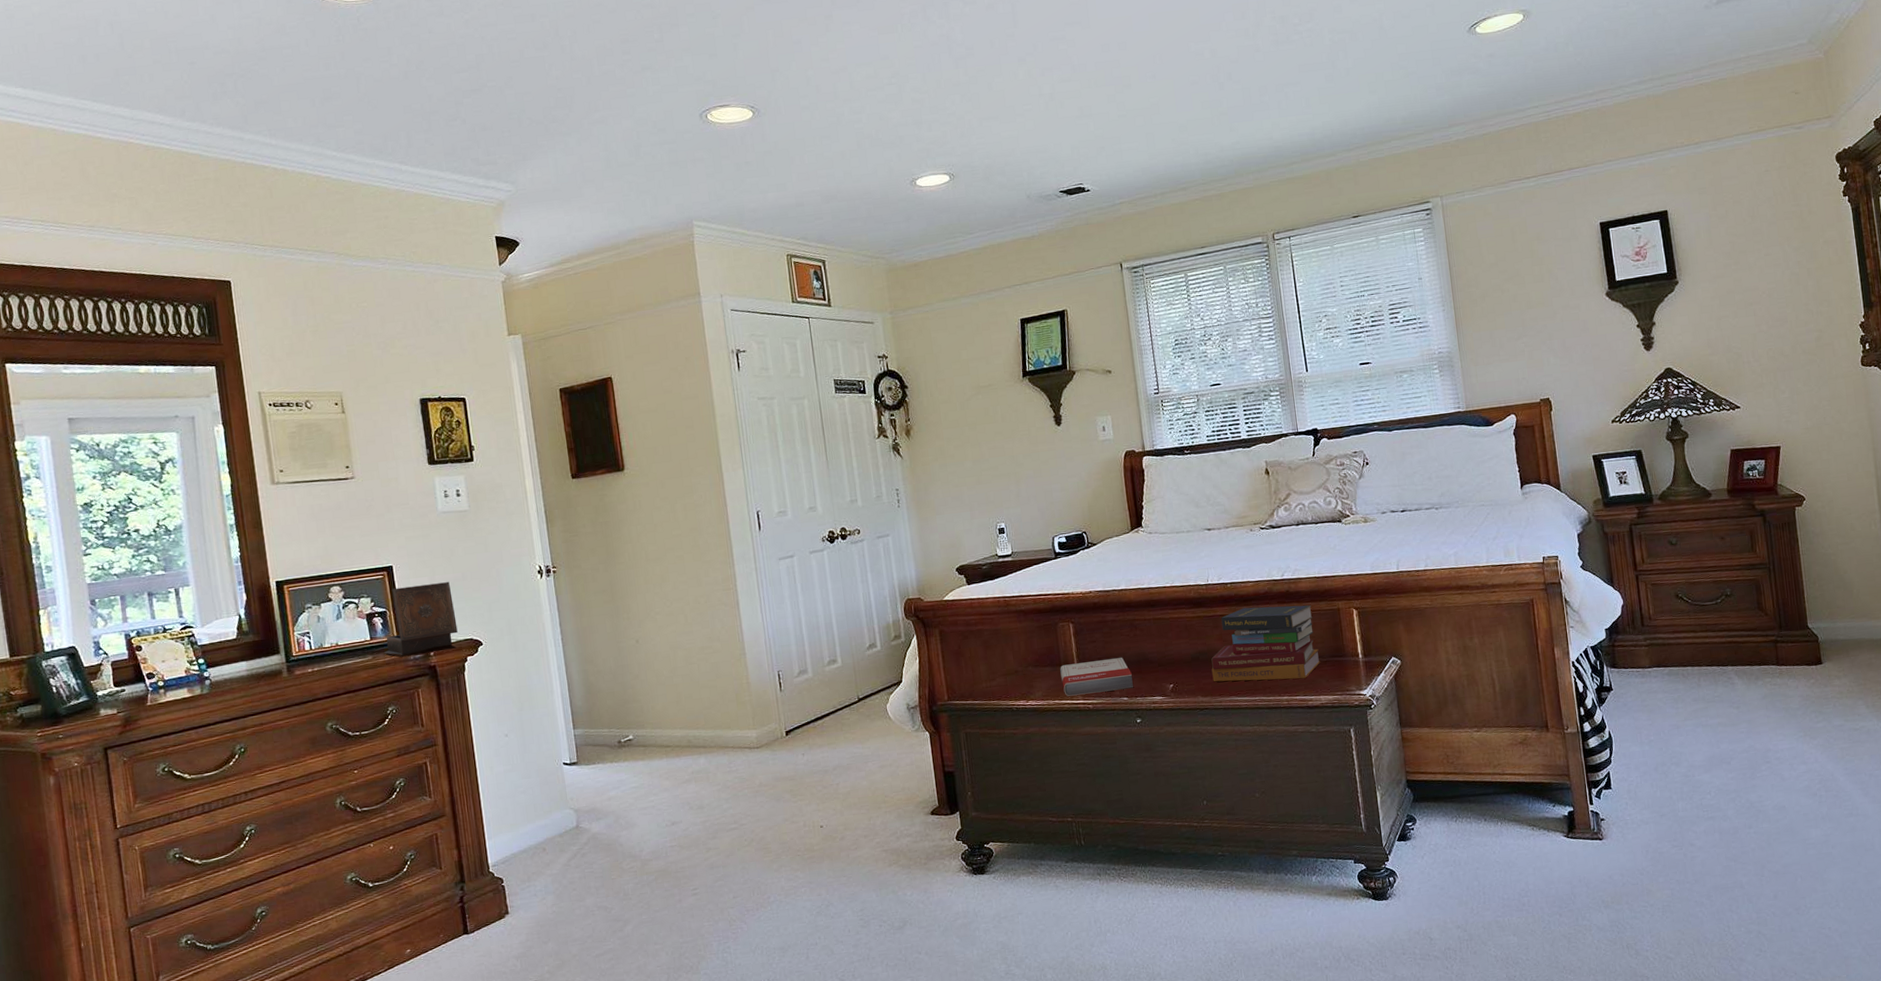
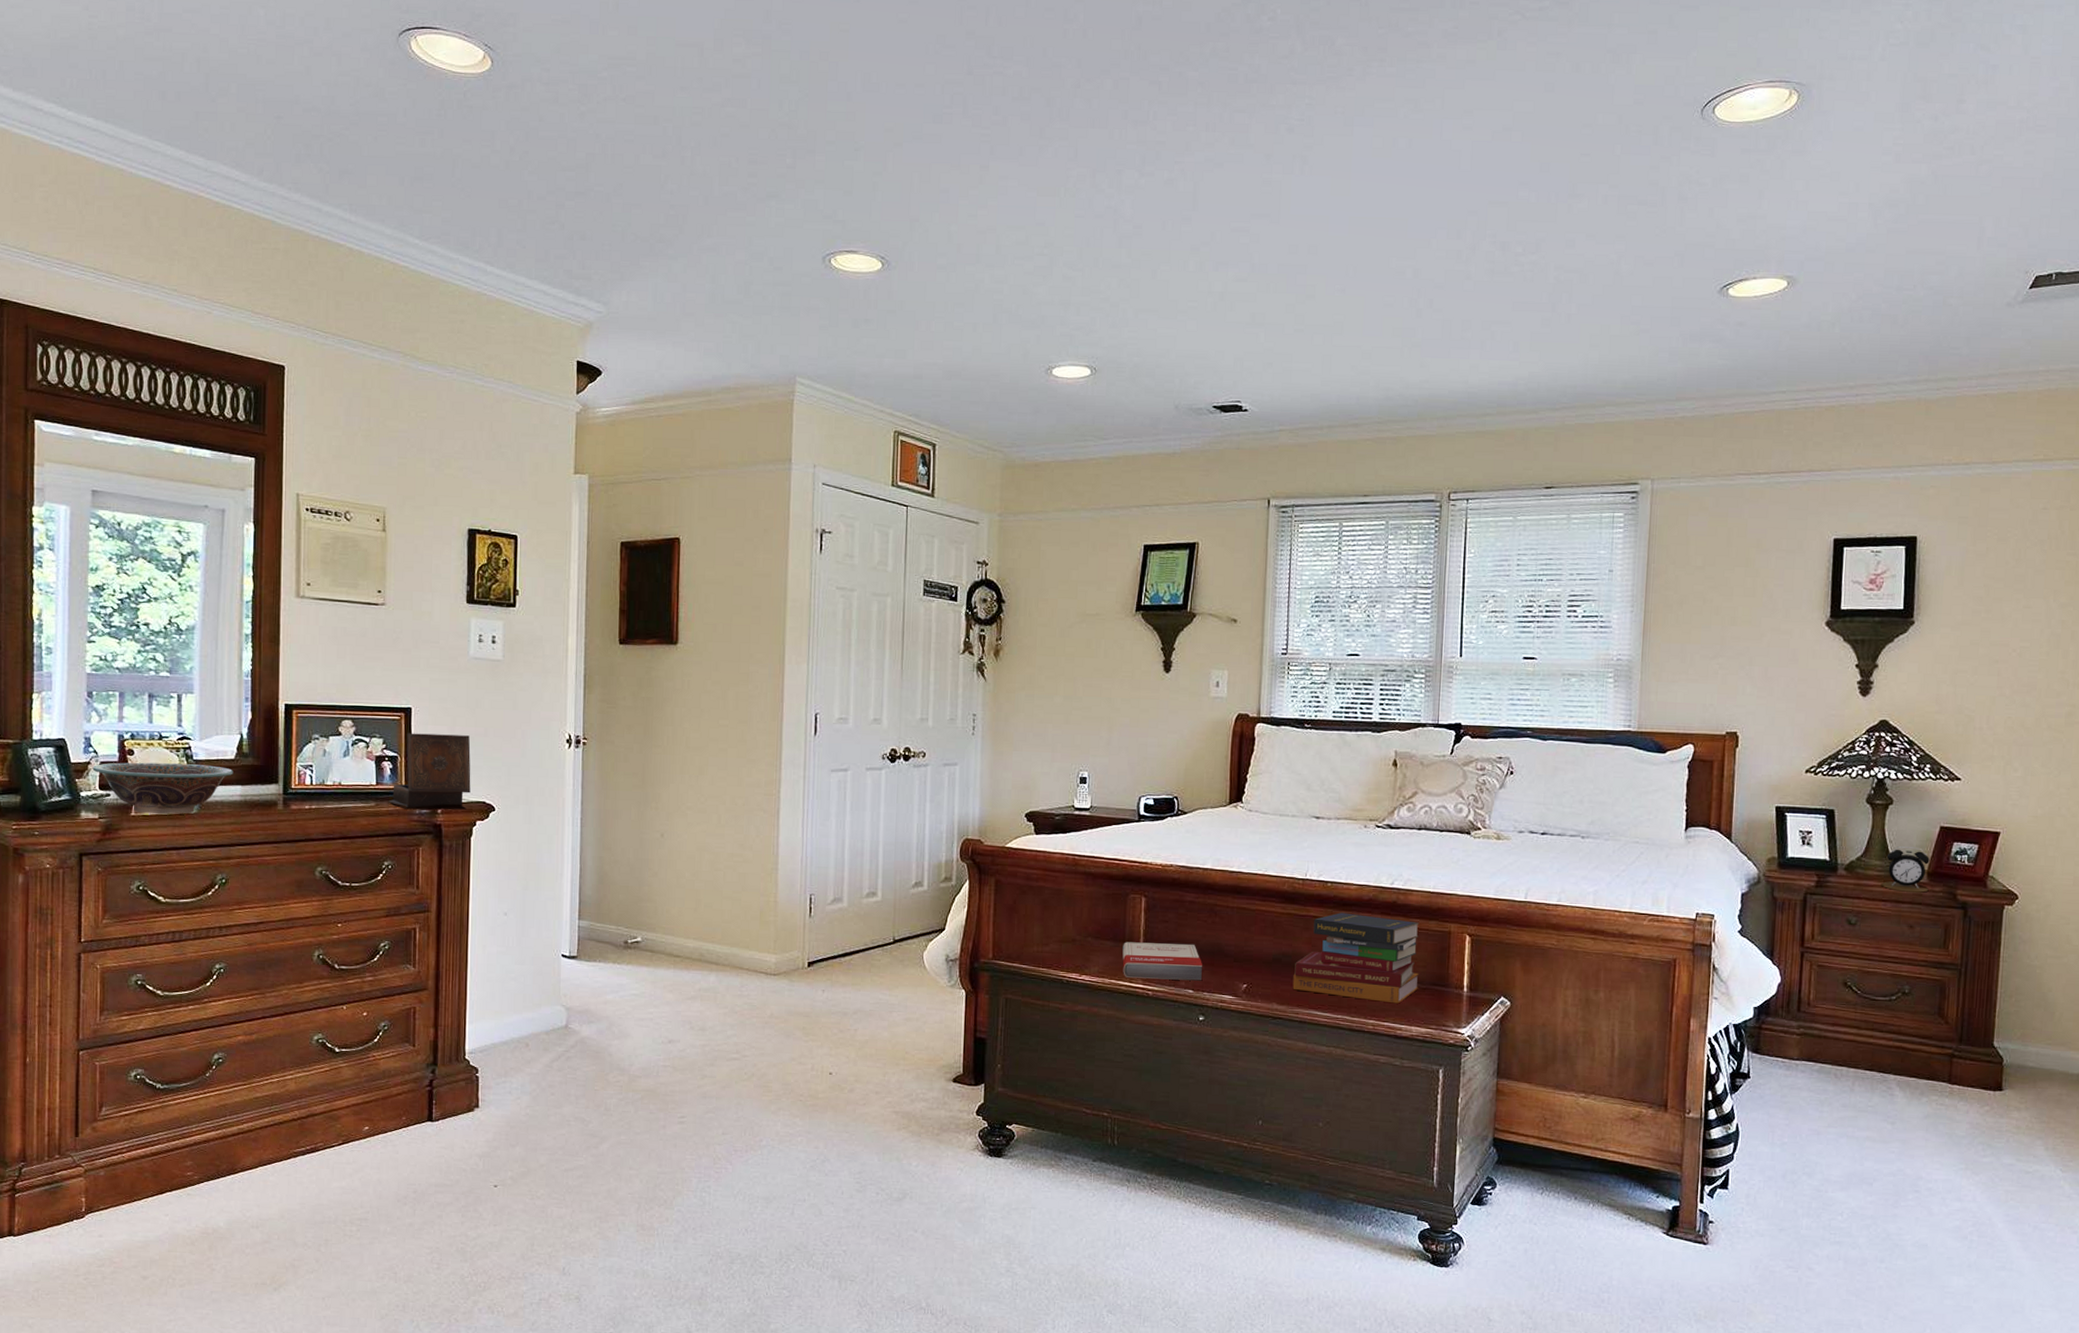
decorative bowl: none [105,647,237,703] -> present [92,762,234,815]
alarm clock: none [1691,470,1731,510] -> present [1881,845,1930,893]

